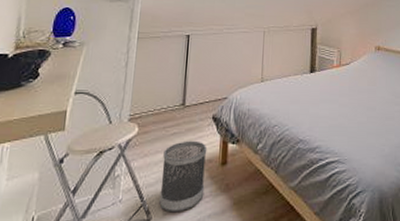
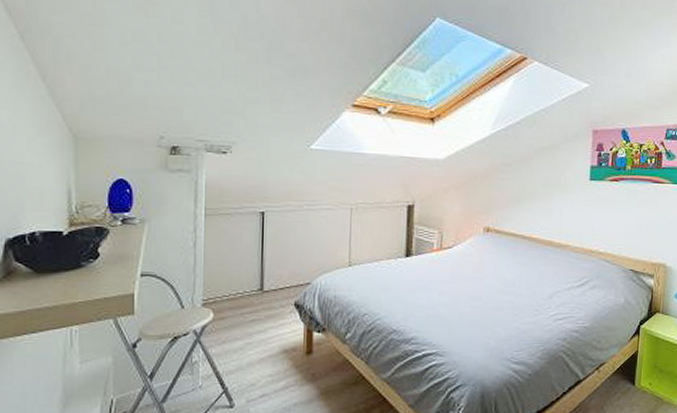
wastebasket: present [159,140,208,213] -> none [241,328,290,400]

